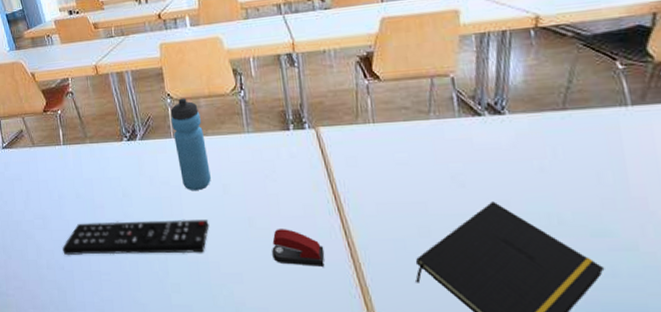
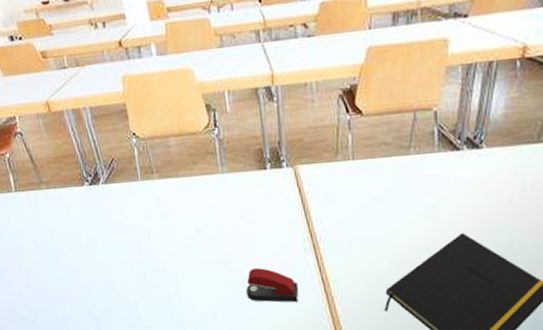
remote control: present [62,220,209,255] -> none [23,263,182,306]
water bottle: present [170,98,211,191] -> none [136,137,183,236]

